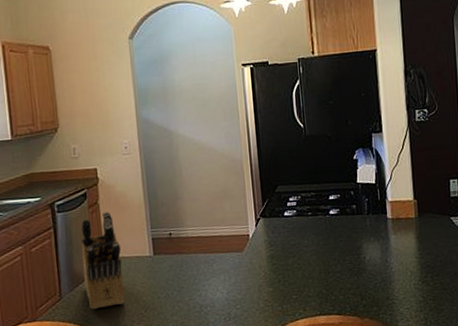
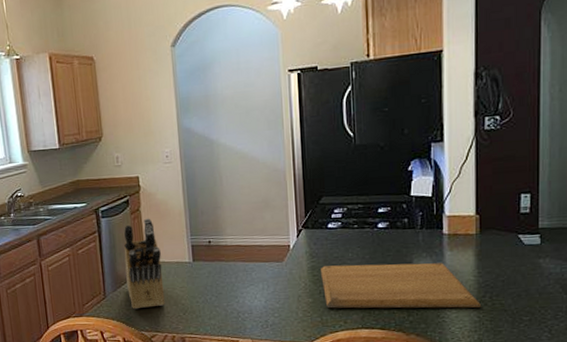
chopping board: none [279,246,424,297] -> present [321,263,481,309]

